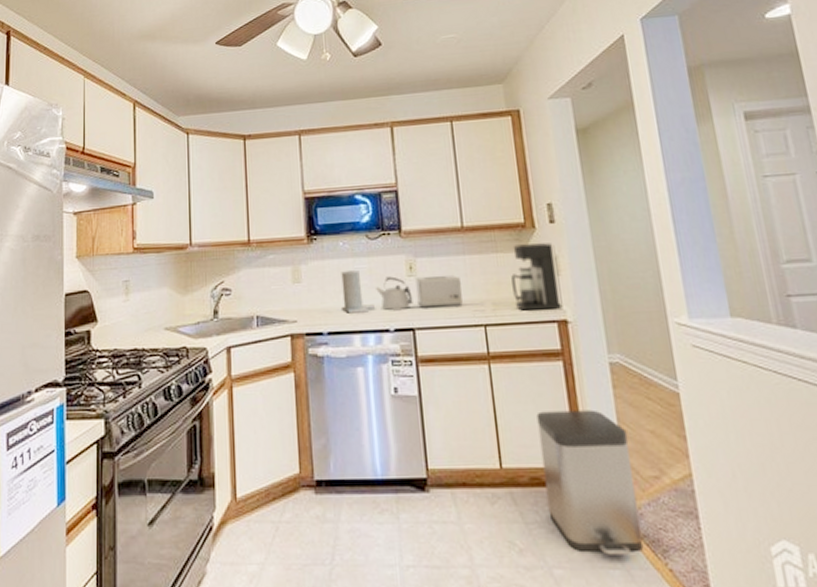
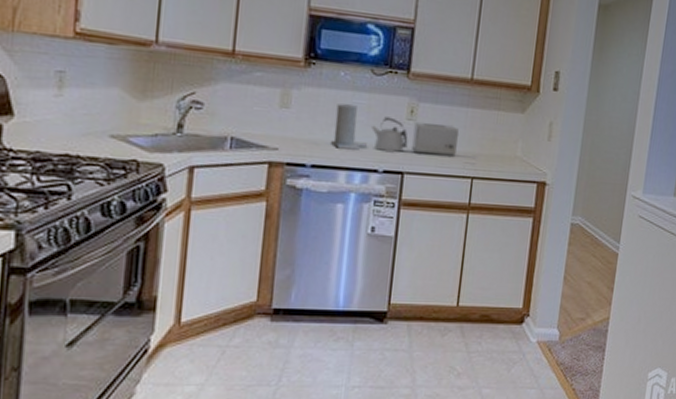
coffee maker: present [511,243,563,312] -> none [504,106,552,173]
pedal bin: present [536,409,643,555] -> none [489,260,570,378]

